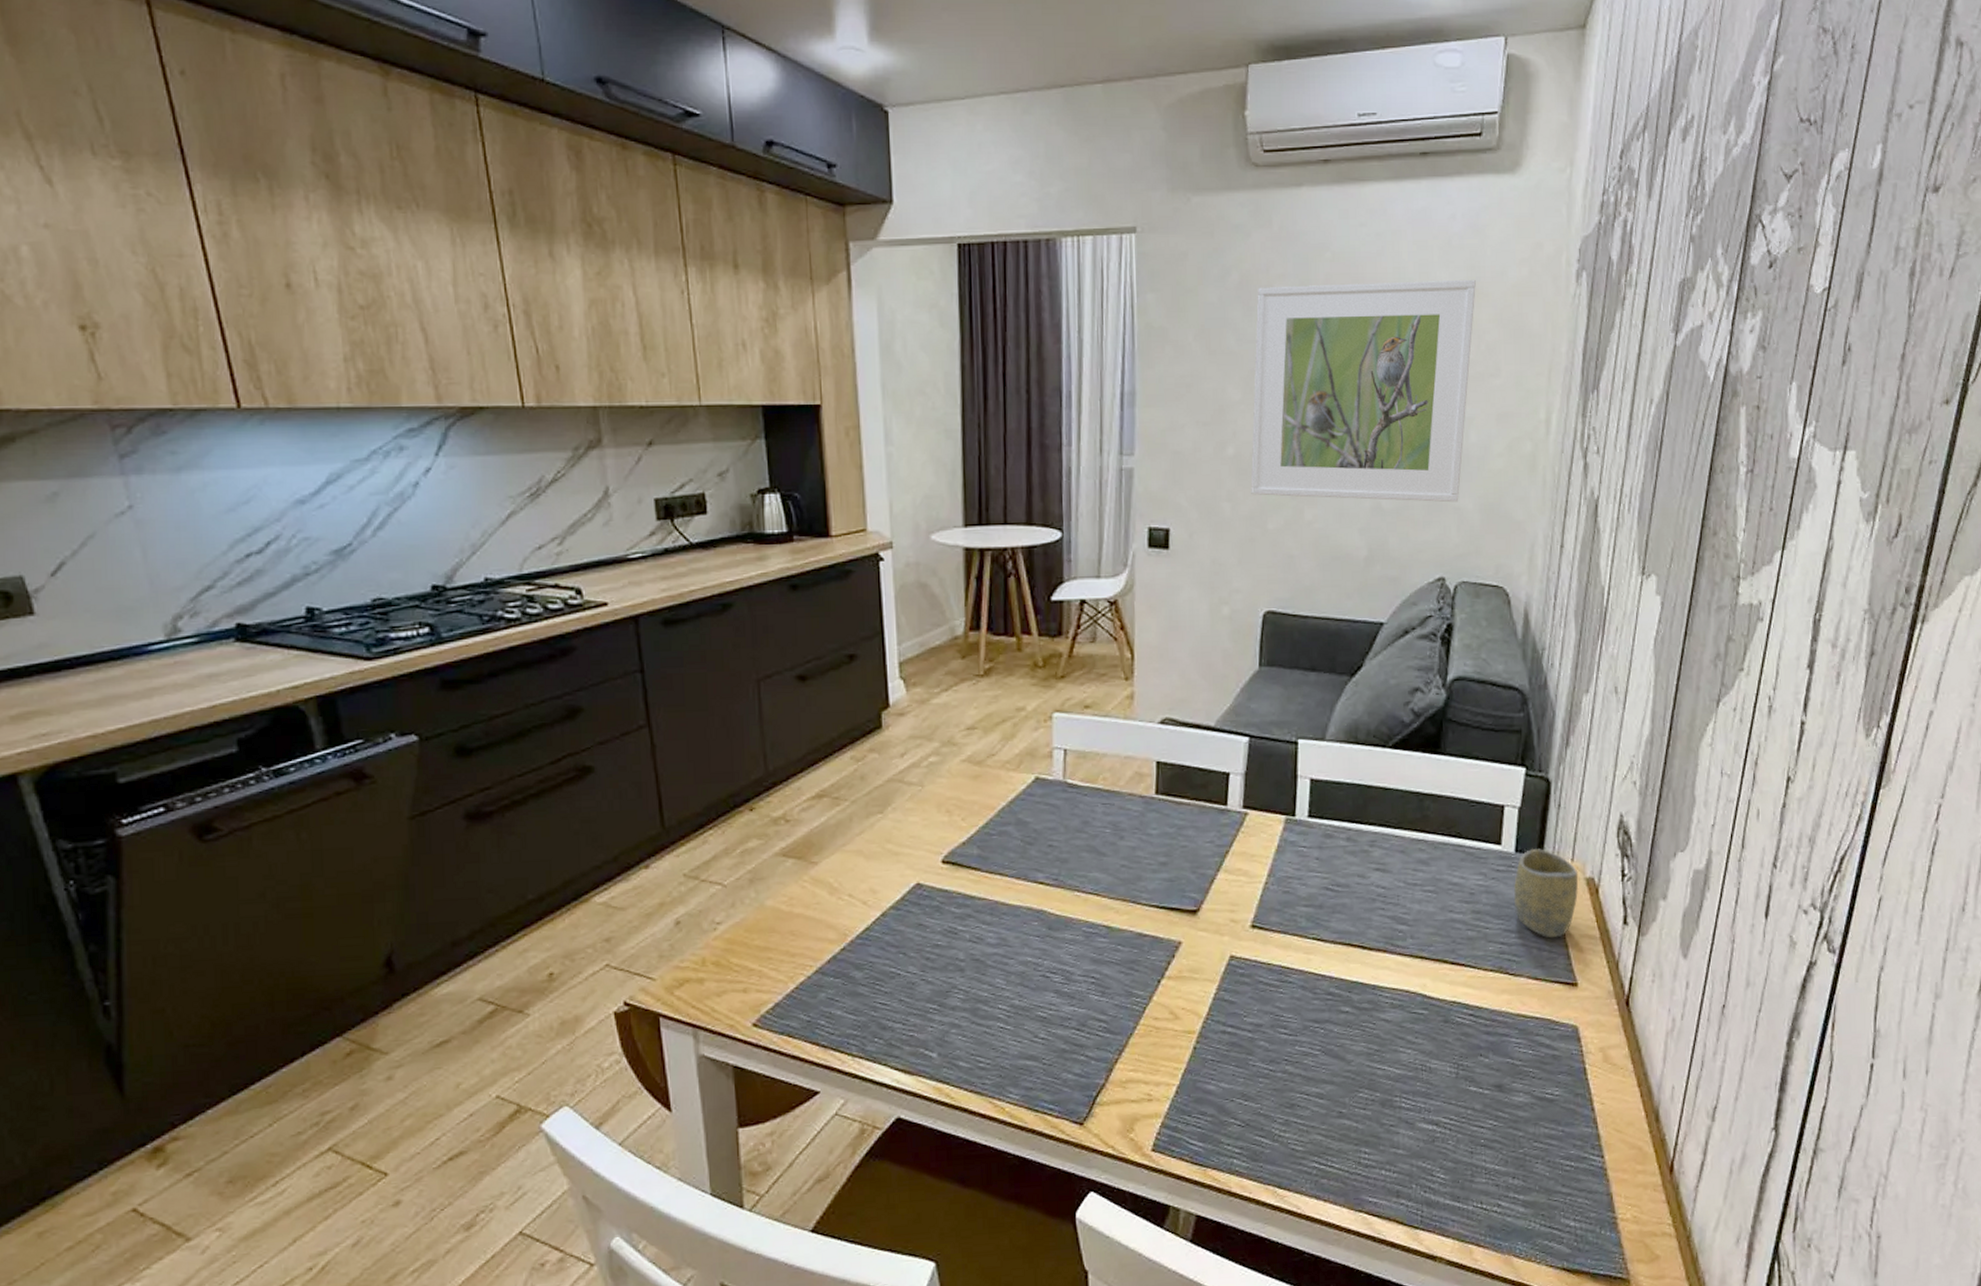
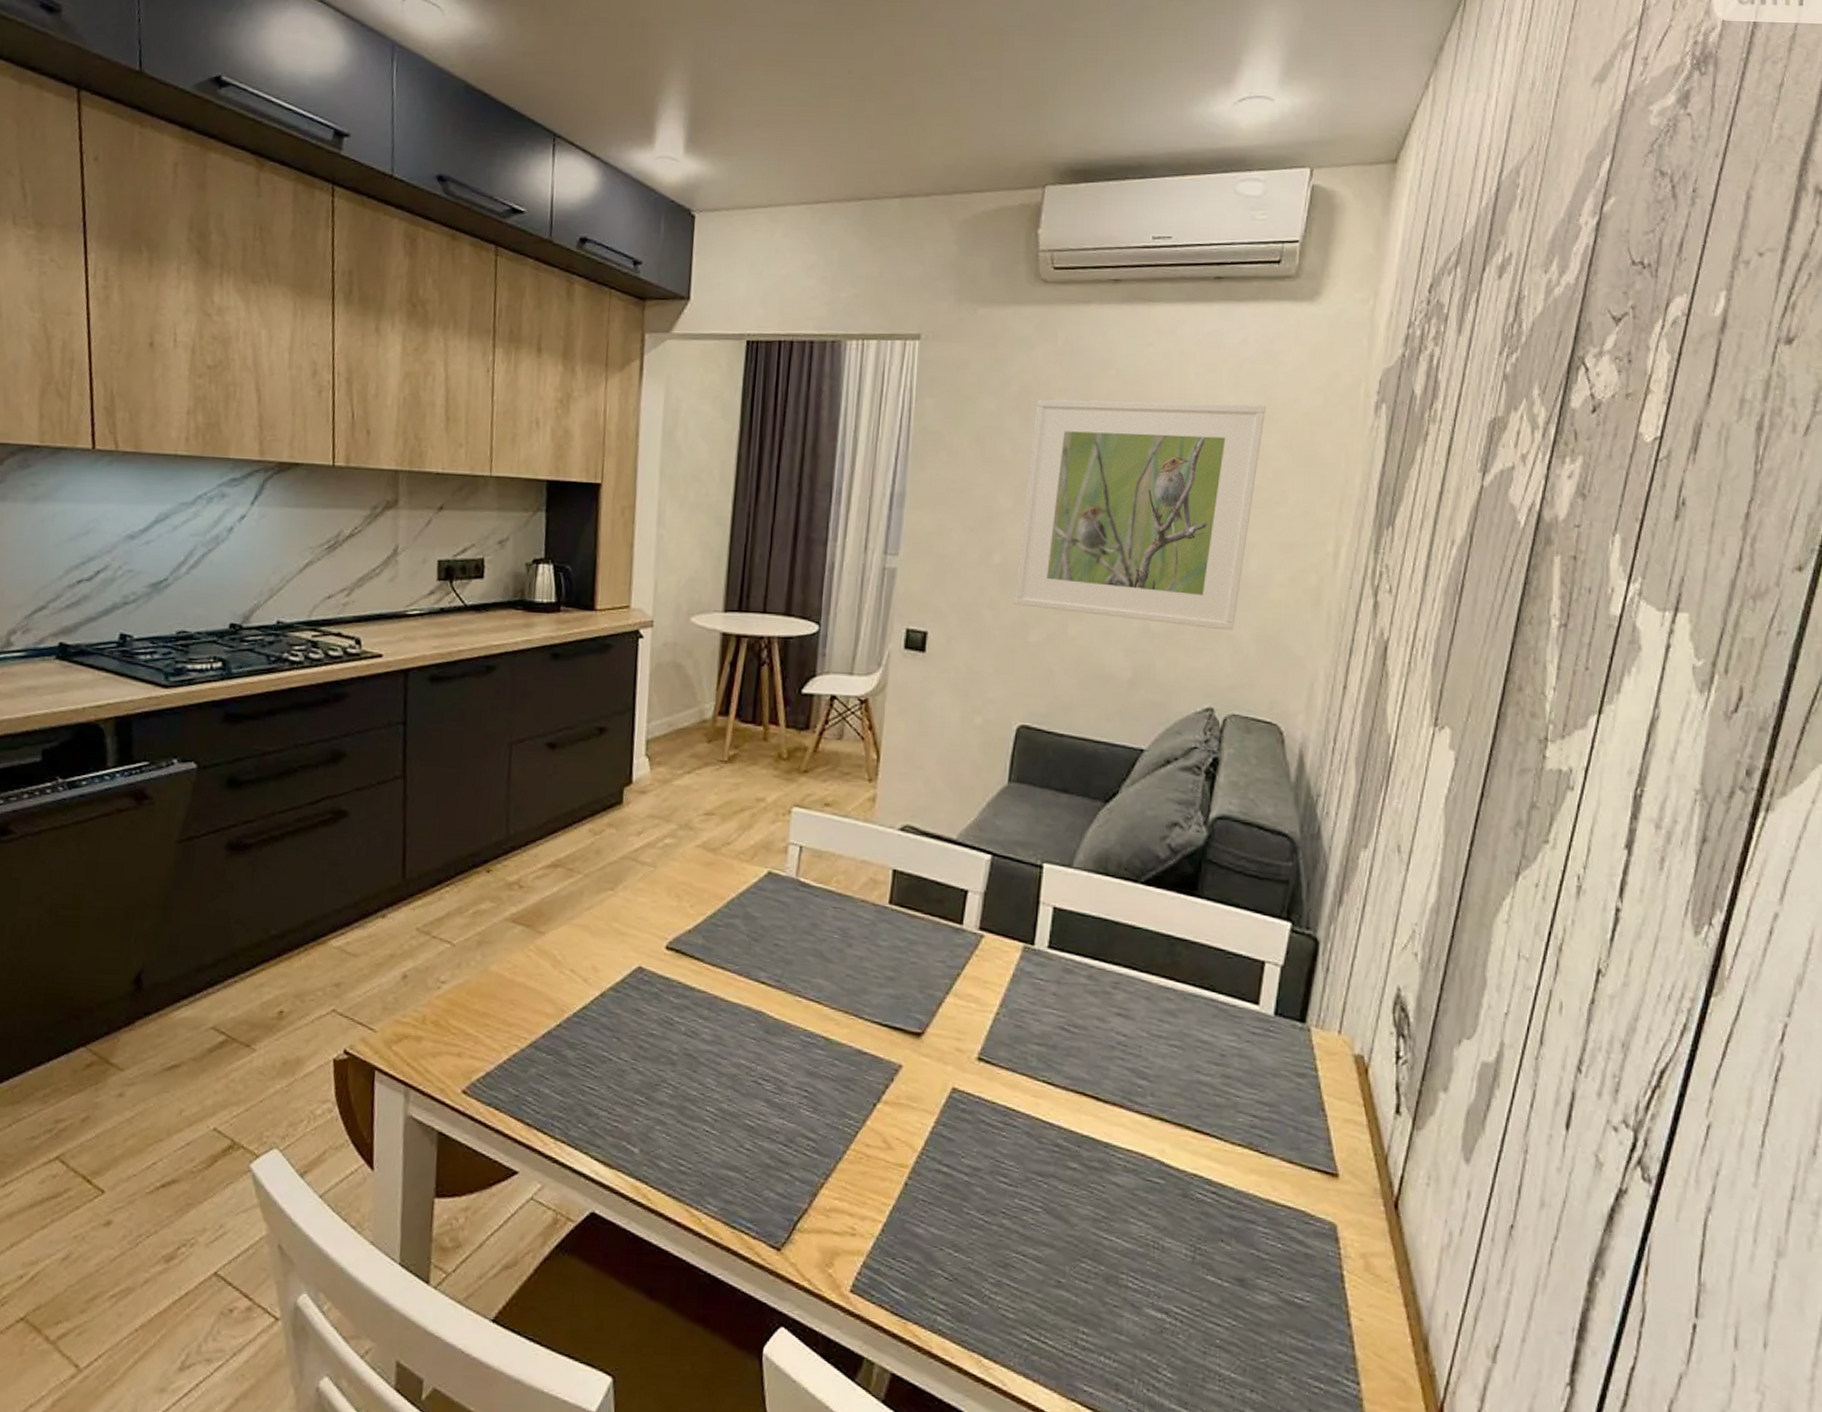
cup: present [1513,849,1579,938] -> none [1269,1014,1346,1119]

